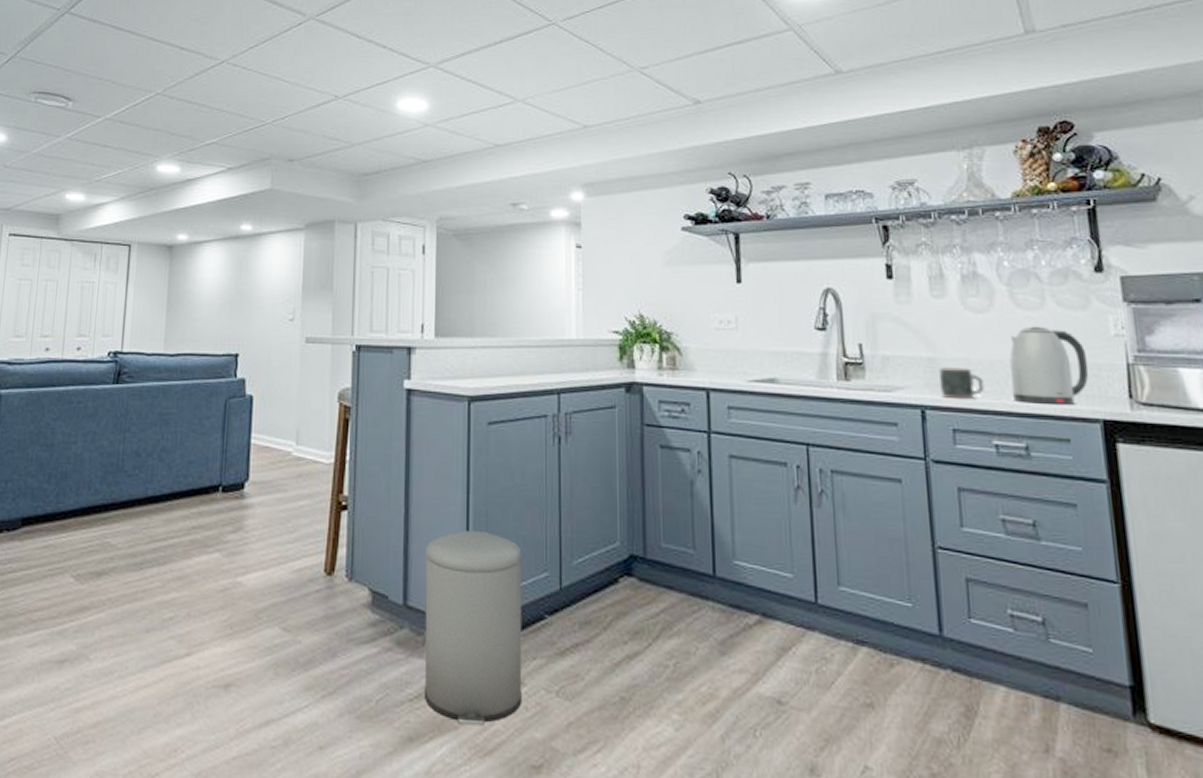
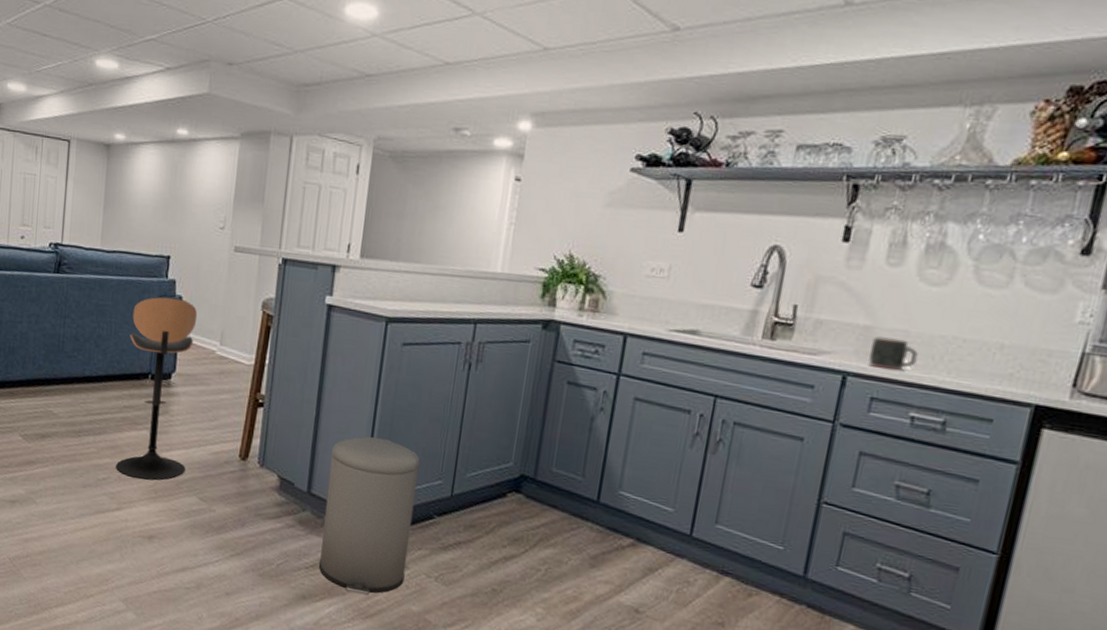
bar stool: none [184,398,270,613] -> present [116,296,198,481]
kettle: present [1009,326,1089,405] -> none [944,305,1041,387]

